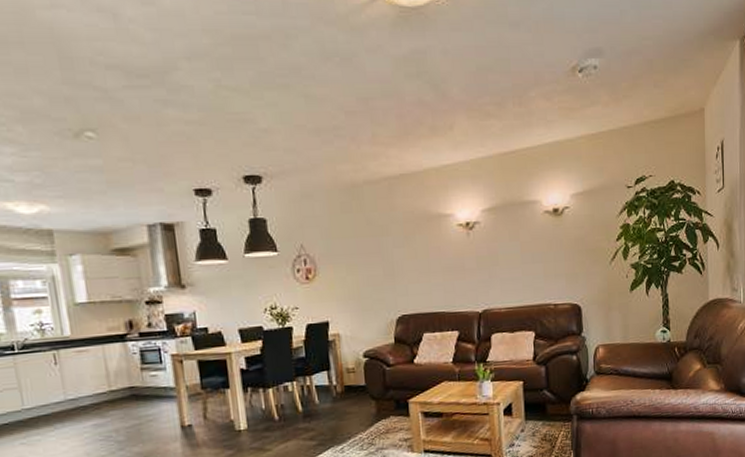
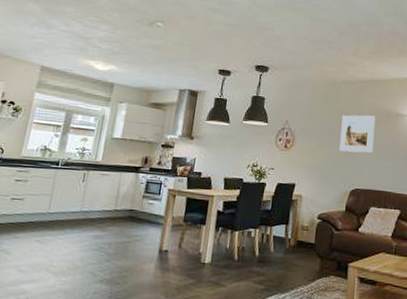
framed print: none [371,222,417,273] -> present [339,115,376,153]

